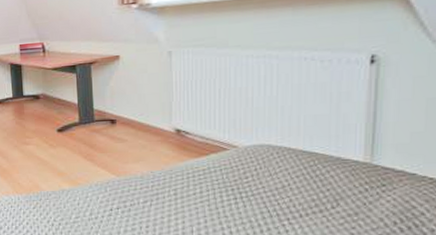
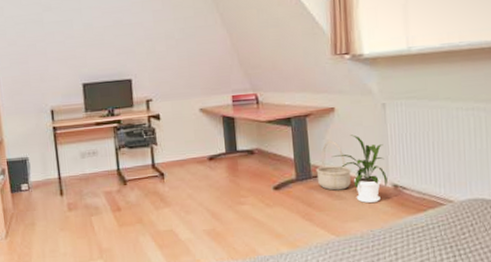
basket: none [99,87,134,134] -> present [316,140,351,191]
house plant: none [114,81,170,147] -> present [331,135,388,204]

